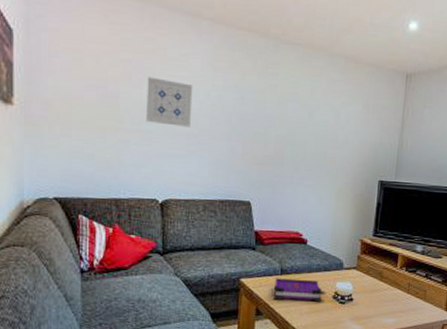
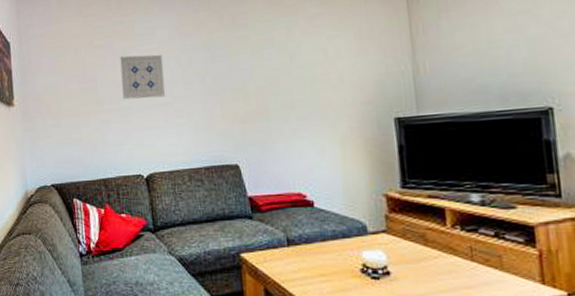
board game: present [272,278,326,302] -> none [281,250,351,278]

